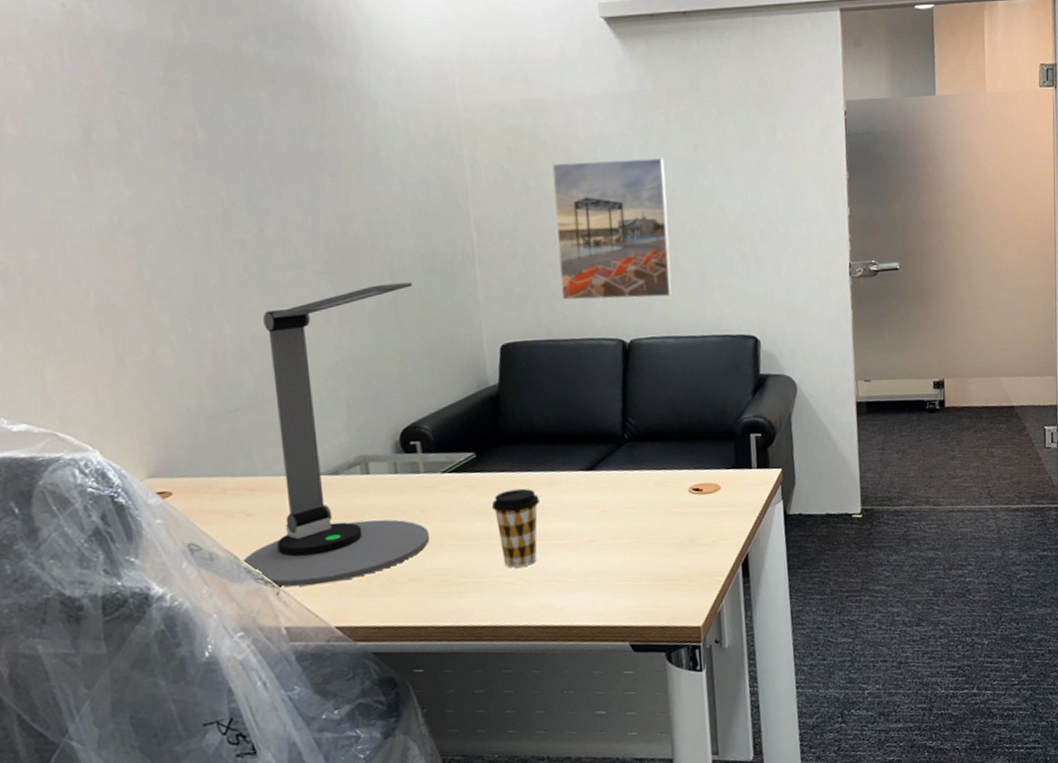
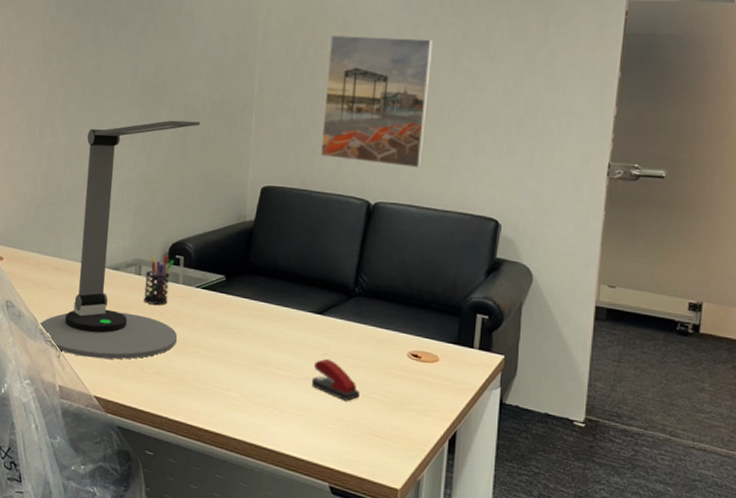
pen holder: none [374,445,410,505] -> present [144,254,175,305]
coffee cup: present [491,488,540,568] -> none [230,315,271,387]
stapler: none [592,514,647,554] -> present [312,358,360,402]

